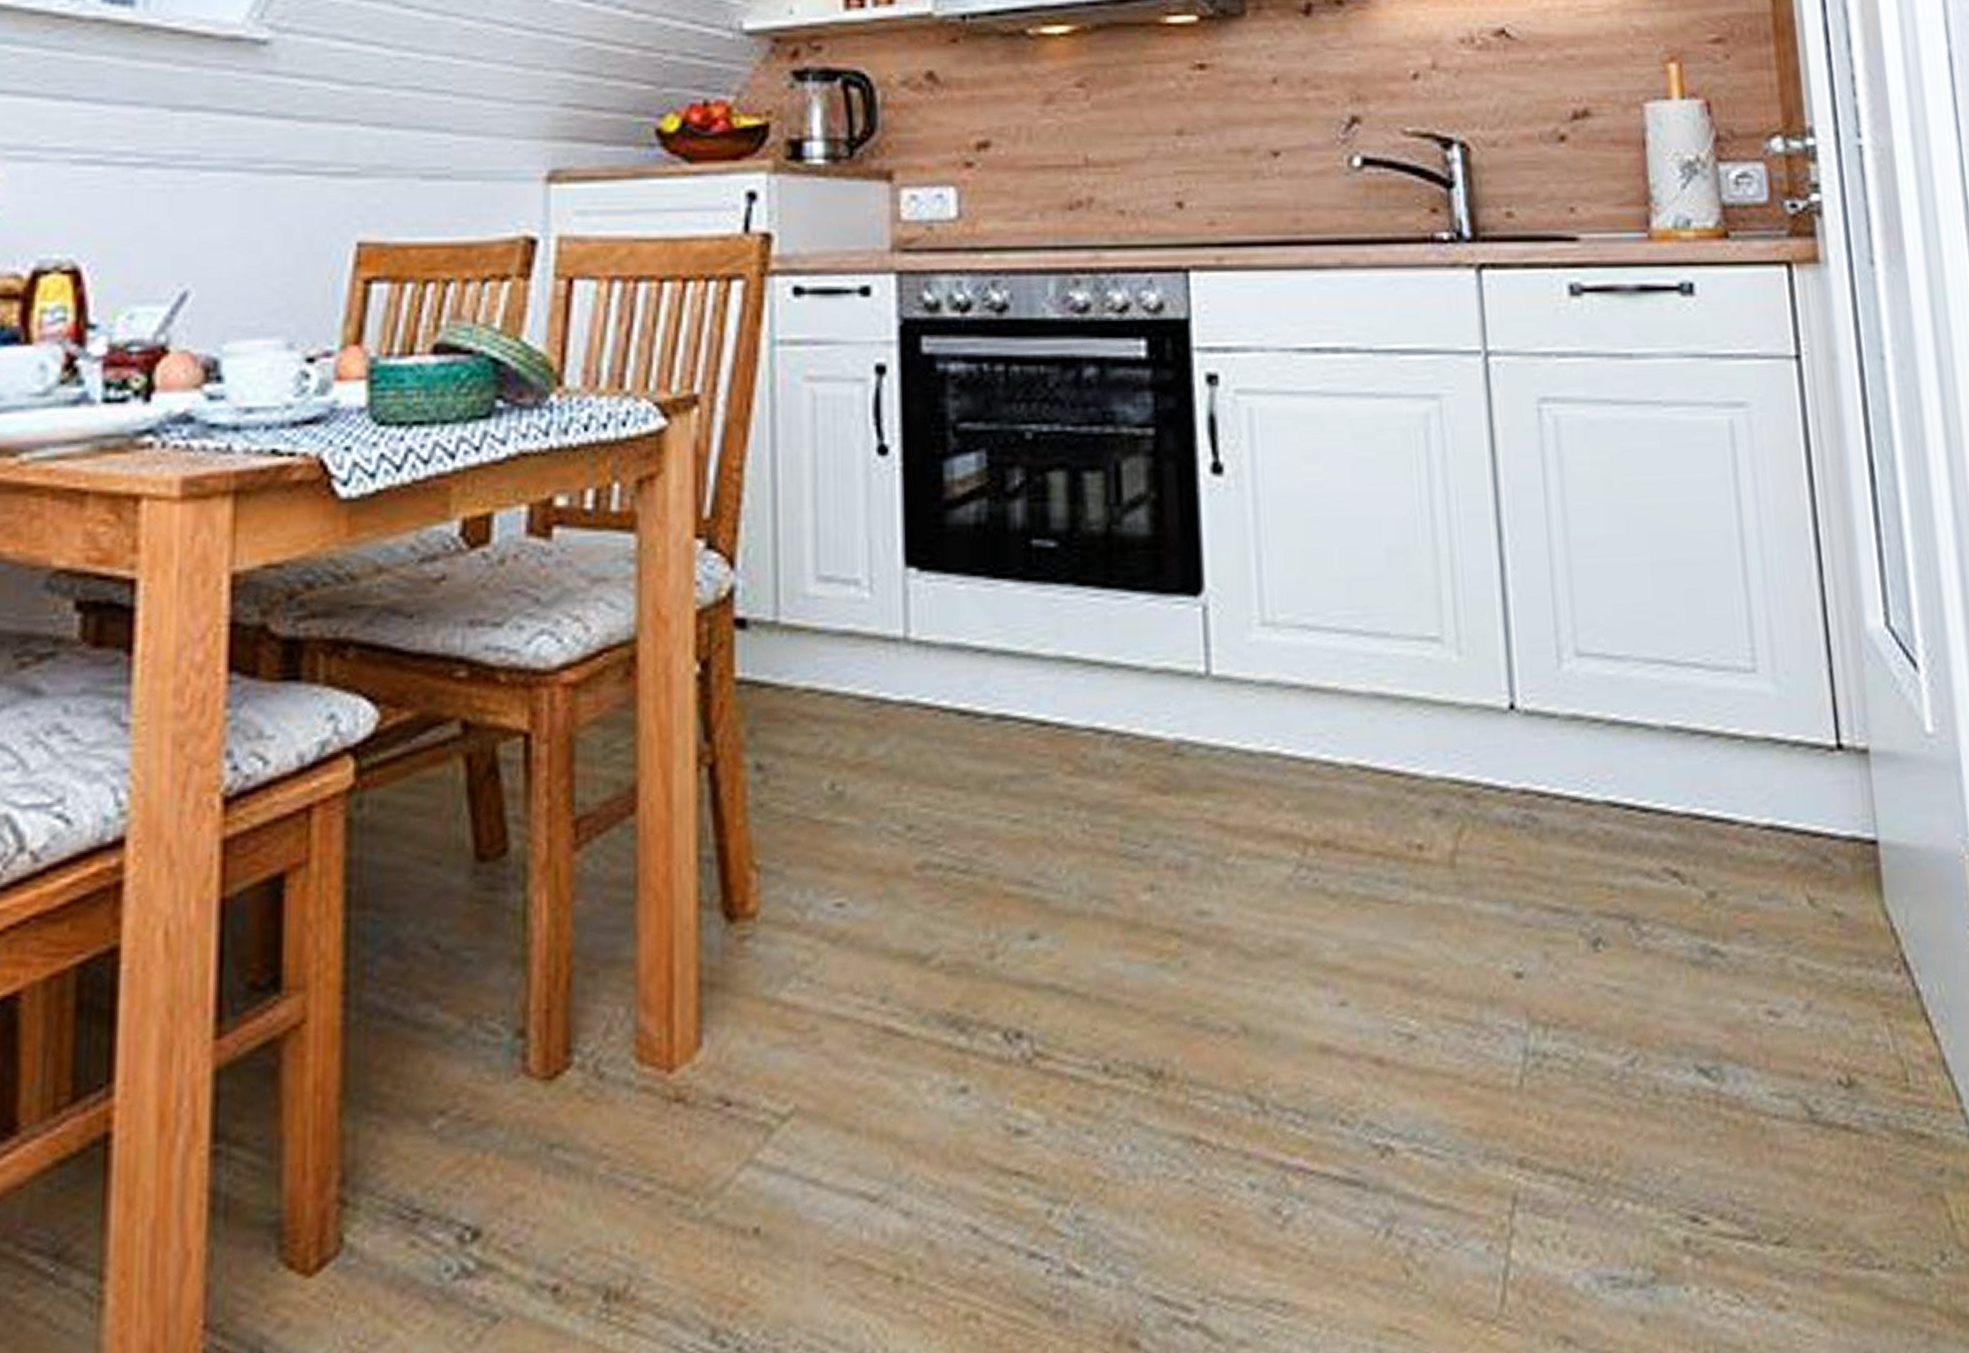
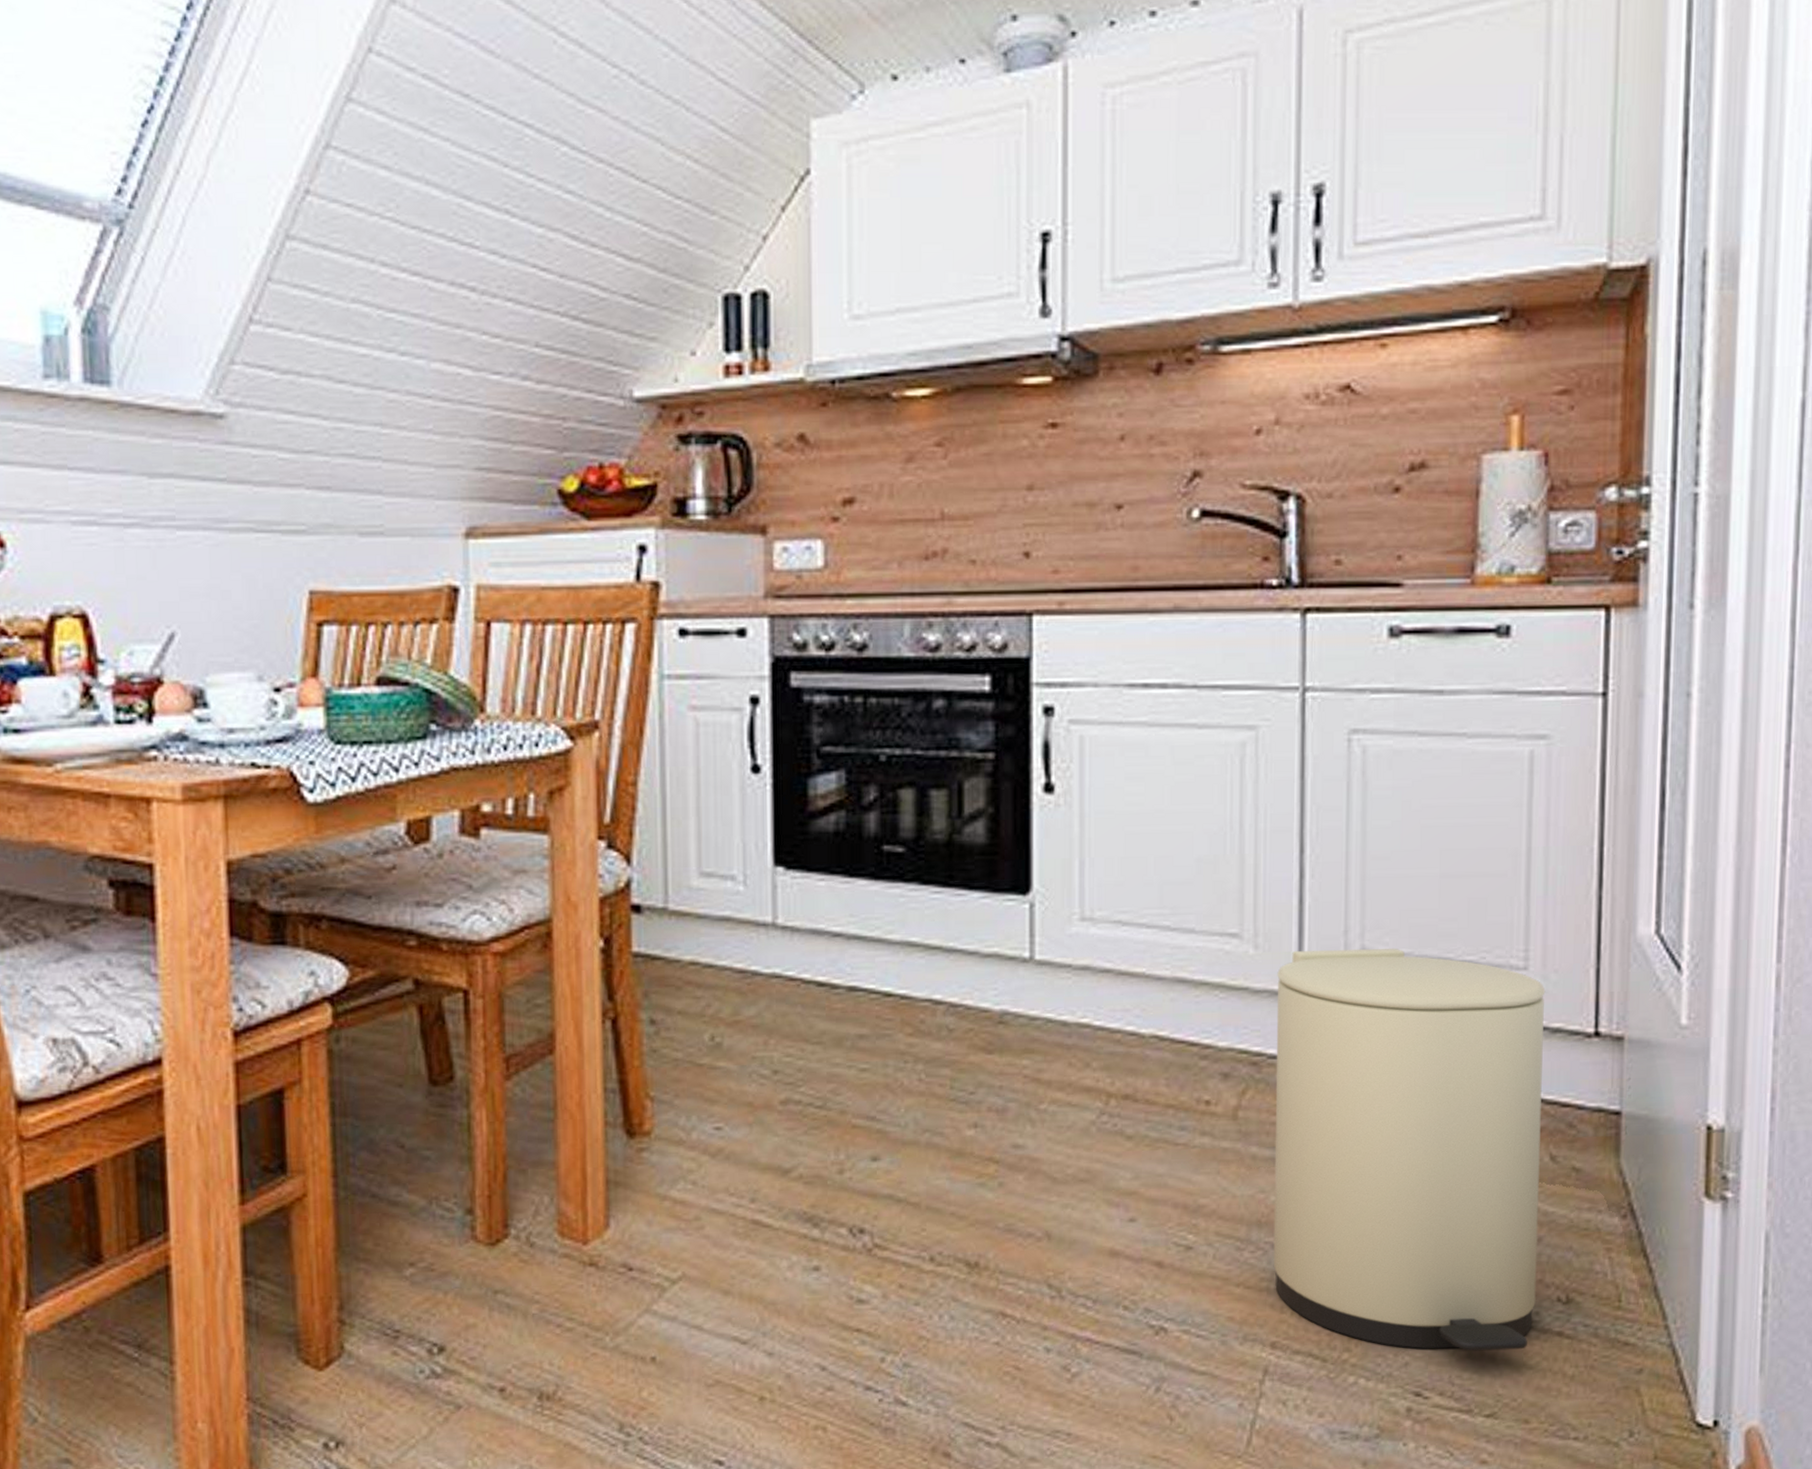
pedal bin: none [1485,650,1814,1157] -> present [1273,948,1546,1351]

